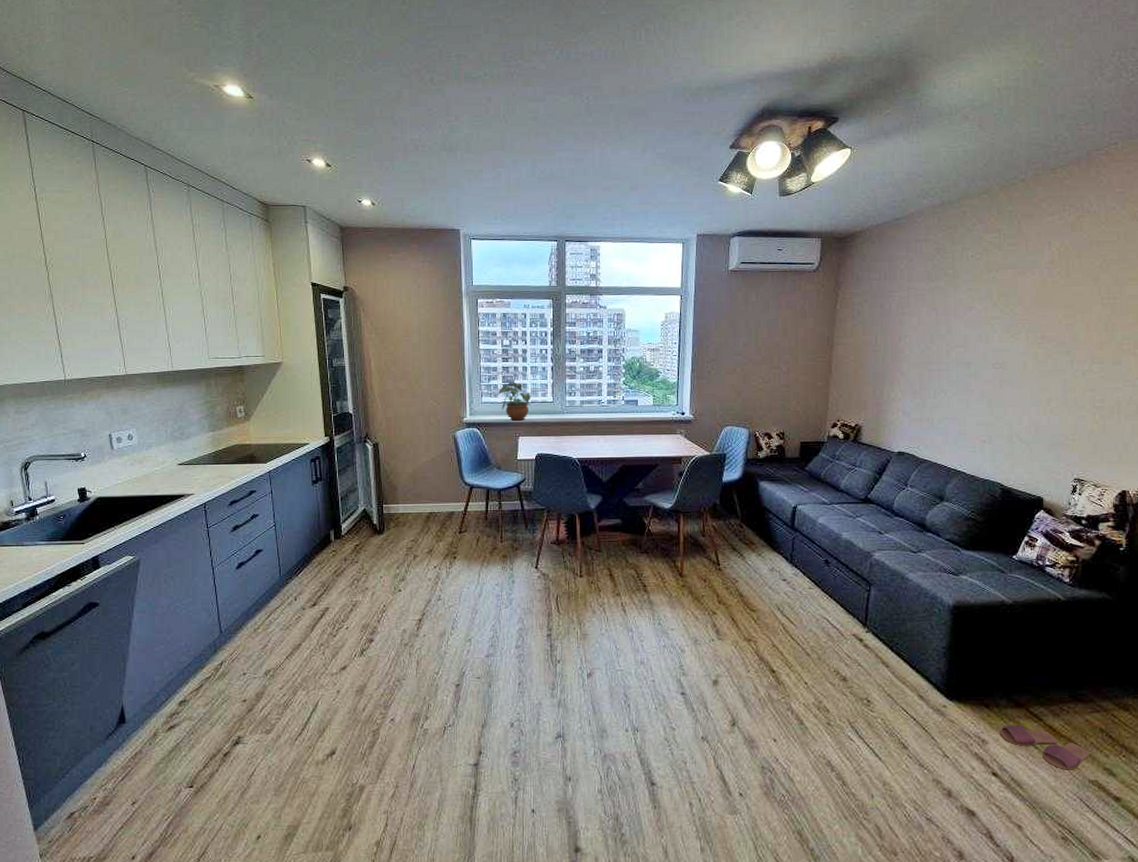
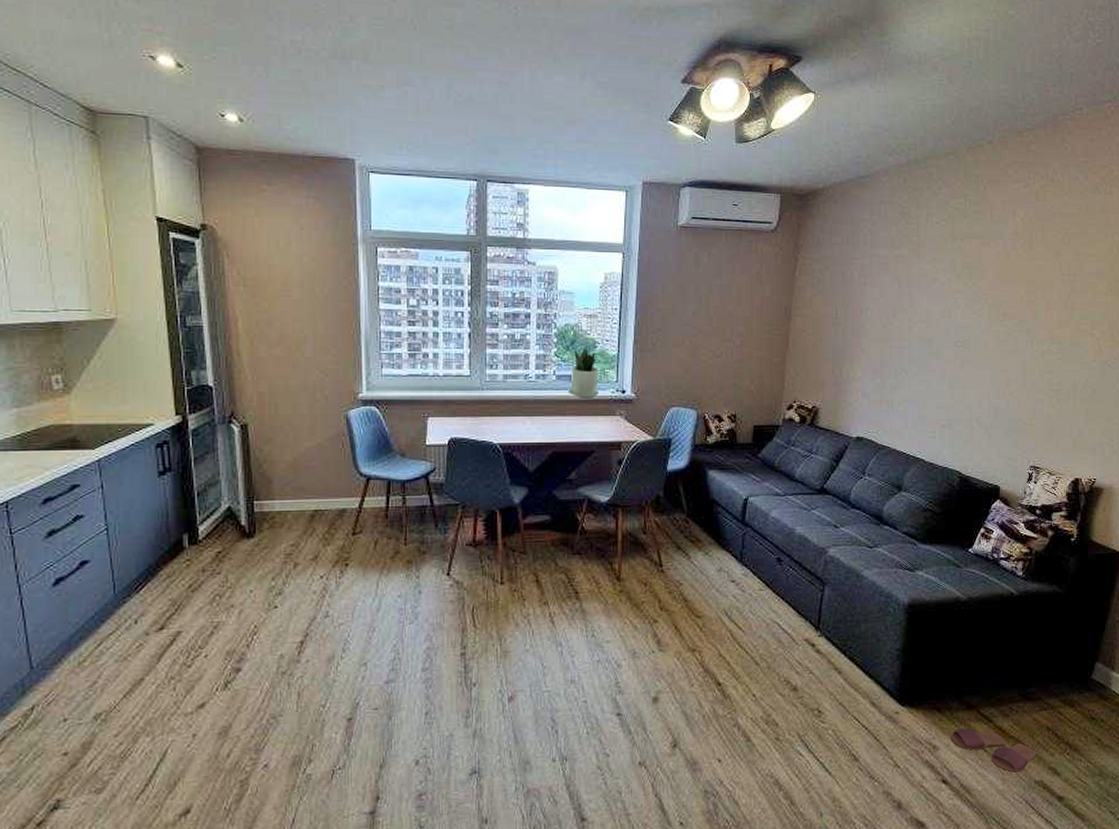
potted plant: present [498,378,531,422] -> none [403,346,443,399]
planter: none [635,377,662,420] -> present [568,348,600,398]

